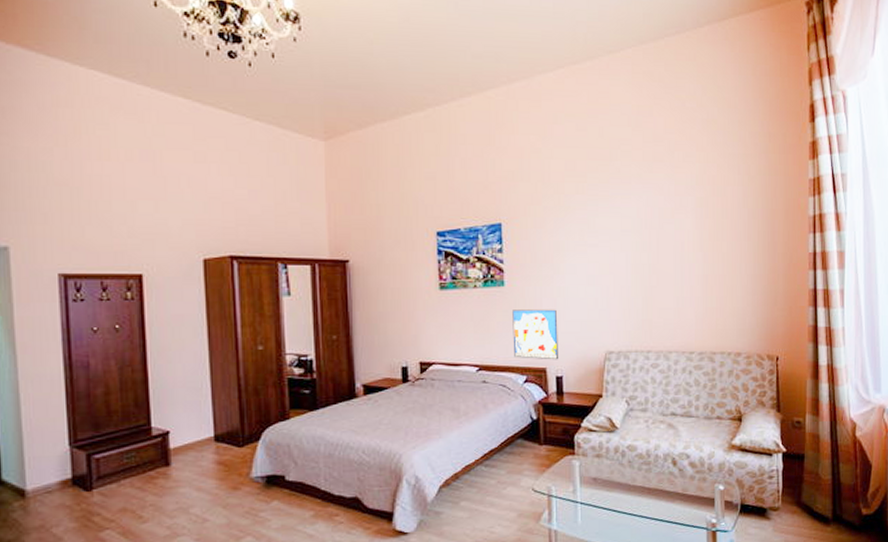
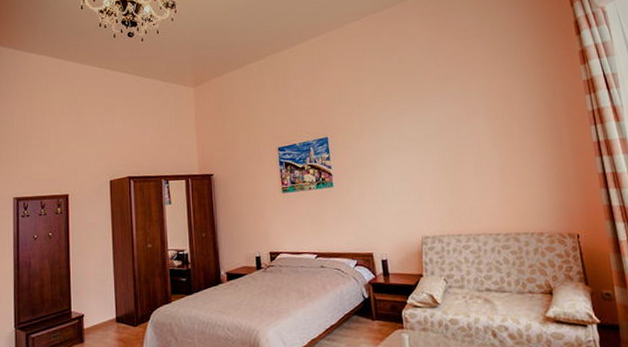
wall art: present [512,309,558,360] -> none [341,203,382,246]

